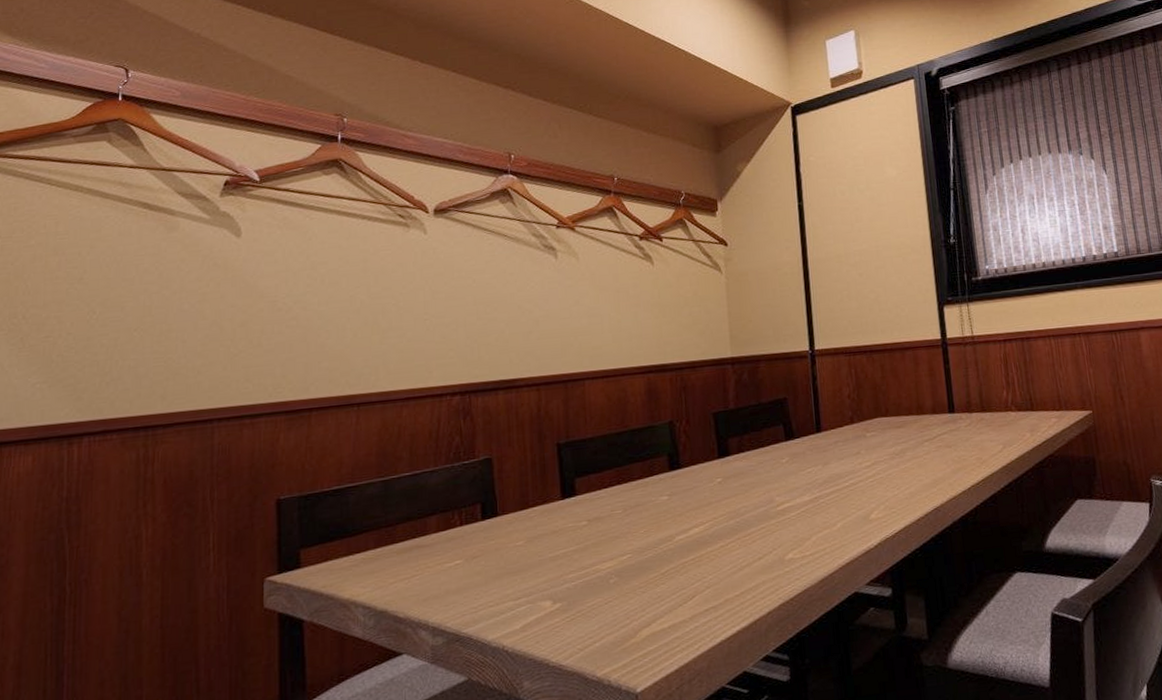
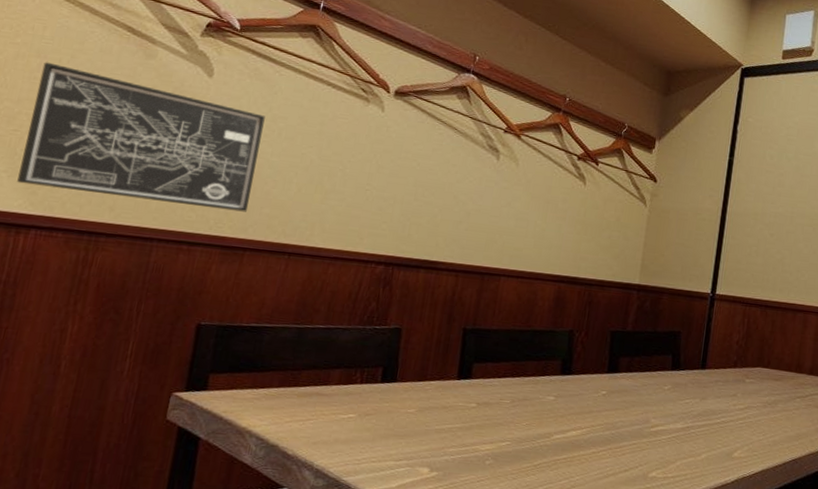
wall art: none [59,258,306,392] -> present [17,62,266,212]

